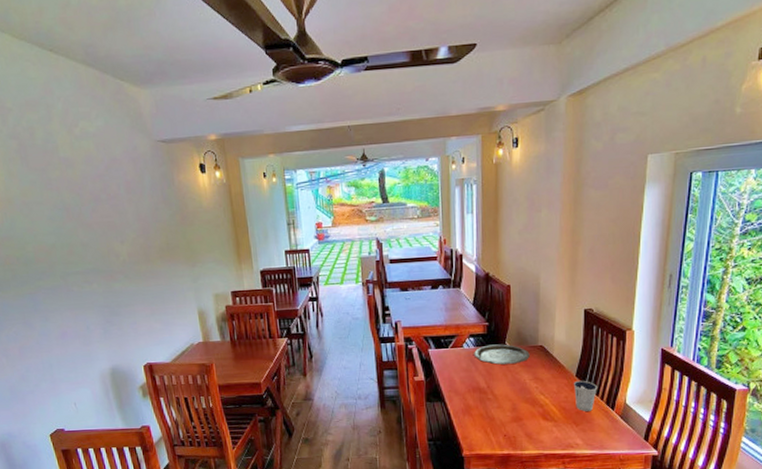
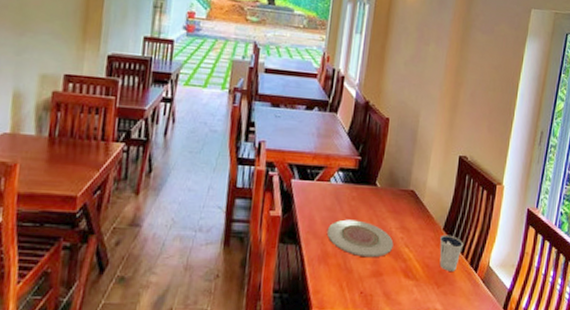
plate: none [466,376,529,407] -> present [326,219,394,258]
plate: present [474,344,530,365] -> none [341,182,400,208]

